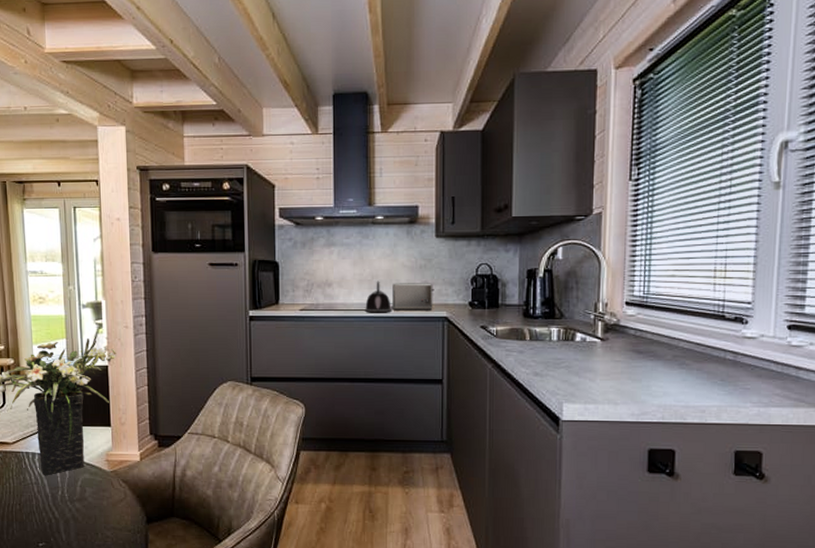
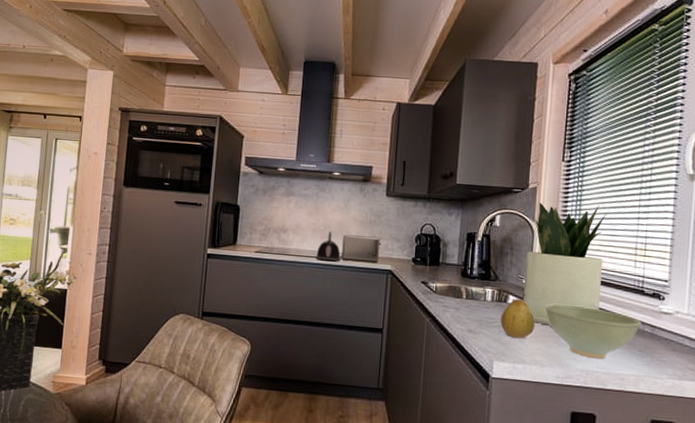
fruit: none [568,330,607,378] -> present [500,293,536,339]
planter: none [591,226,681,362] -> present [522,202,606,326]
bowl: none [615,339,723,393] -> present [544,304,642,359]

